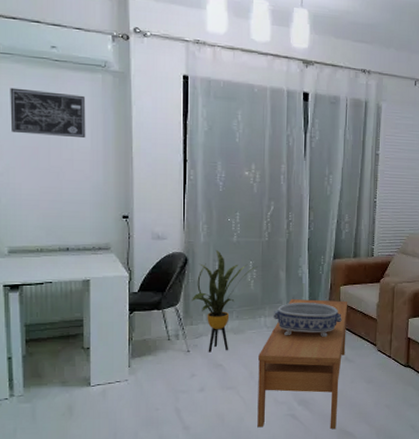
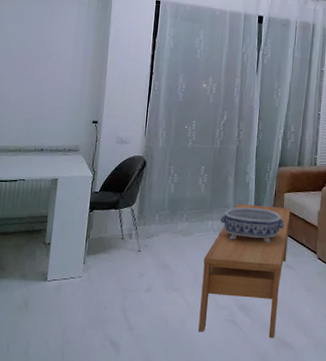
wall art: present [10,87,86,137] -> none [8,9,72,52]
house plant: present [190,250,258,353] -> none [145,155,209,253]

